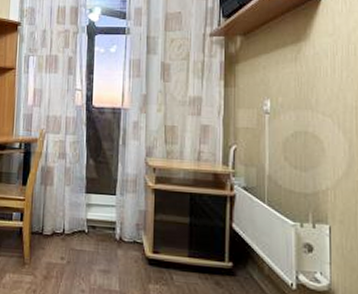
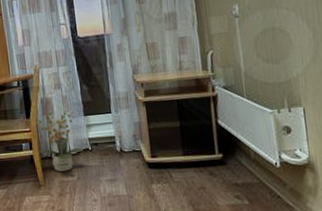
potted plant: none [29,181,79,252] -> present [36,111,84,172]

